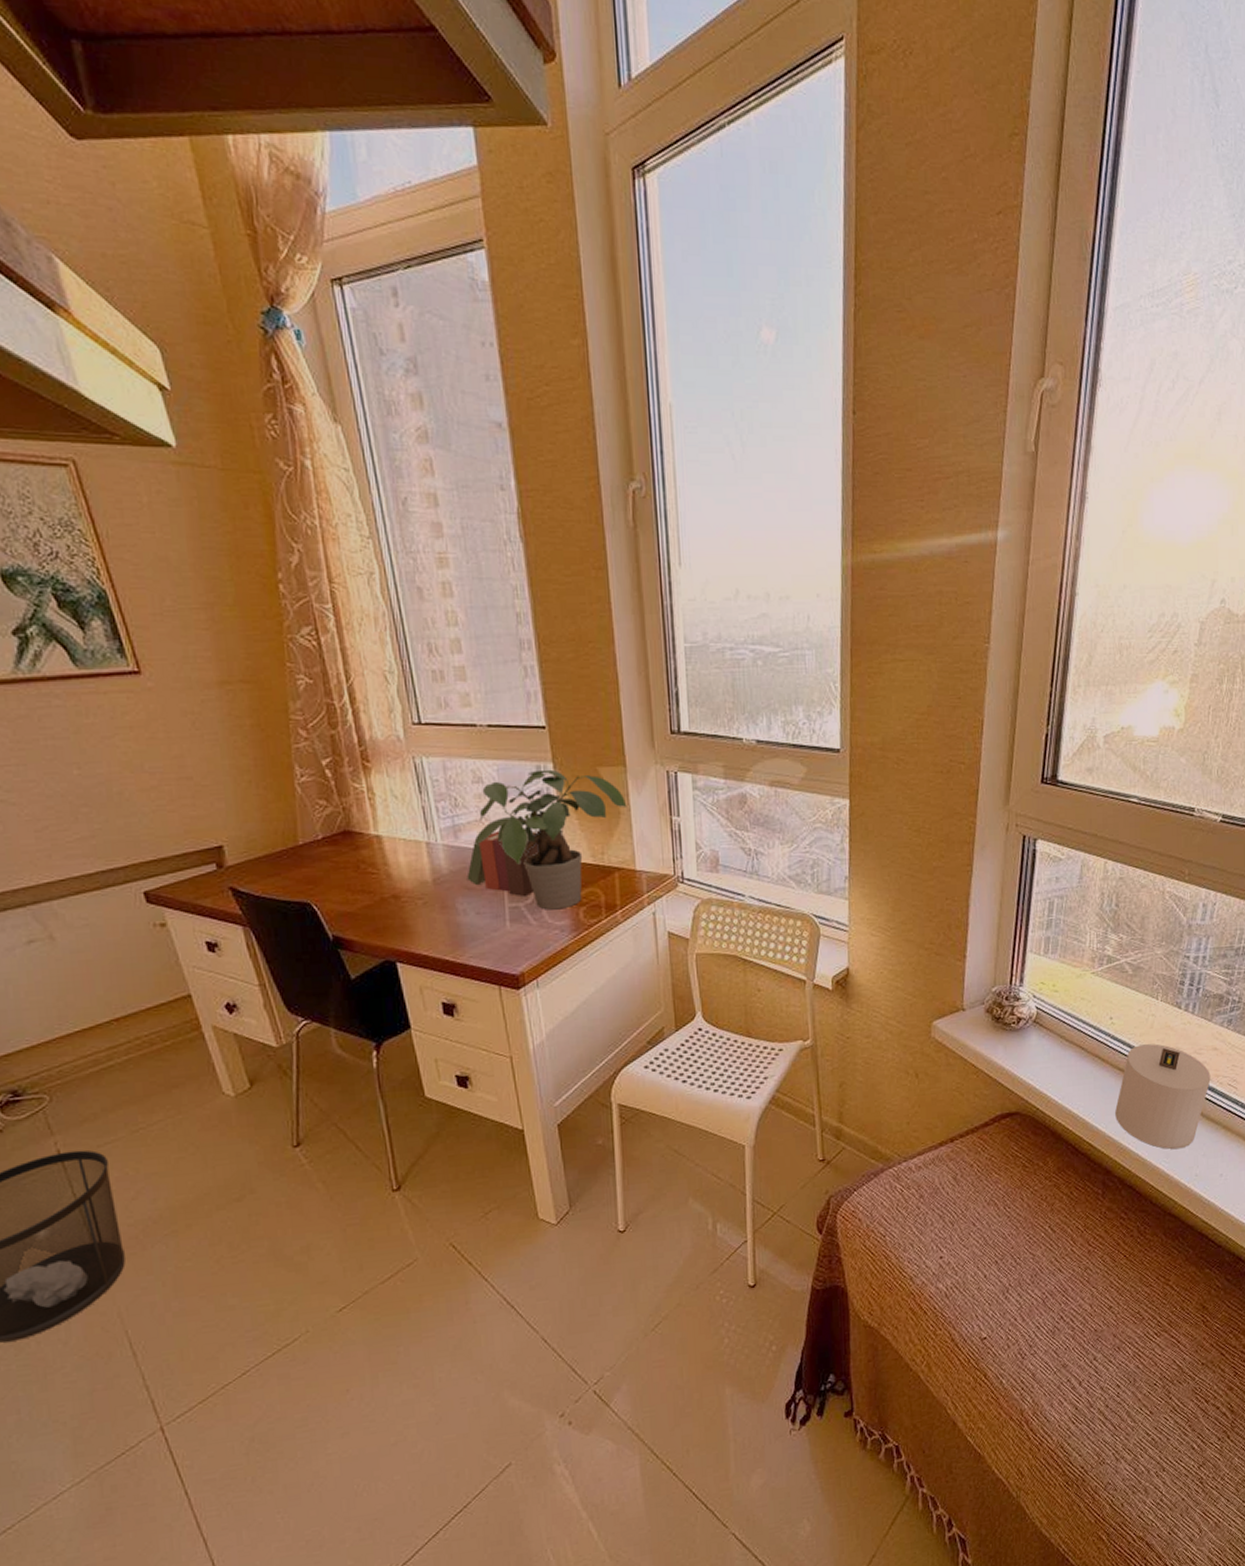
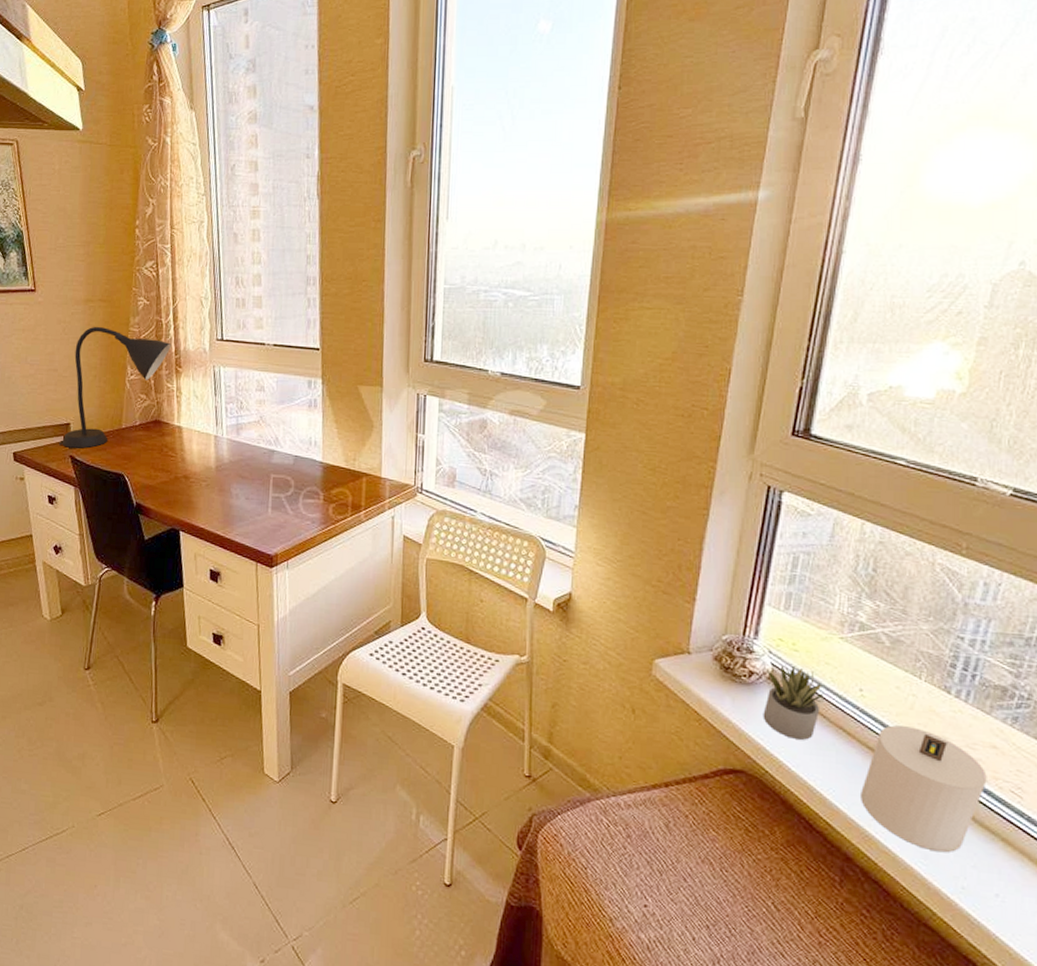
desk lamp: none [211,716,352,878] -> present [59,326,171,449]
books: present [467,830,539,896] -> none [242,431,304,489]
potted plant: present [473,769,628,910] -> none [250,384,380,504]
succulent plant: none [1031,1006,1083,1074] -> present [763,664,826,740]

